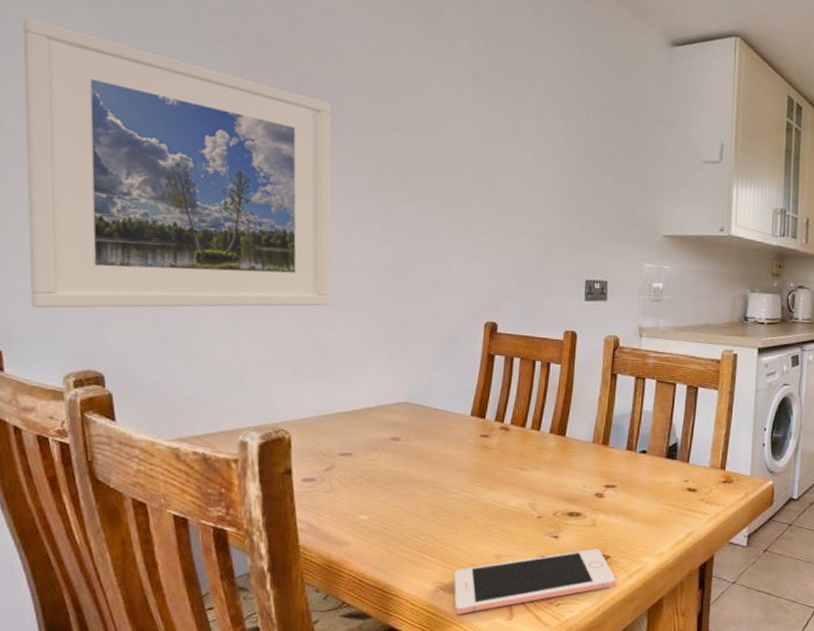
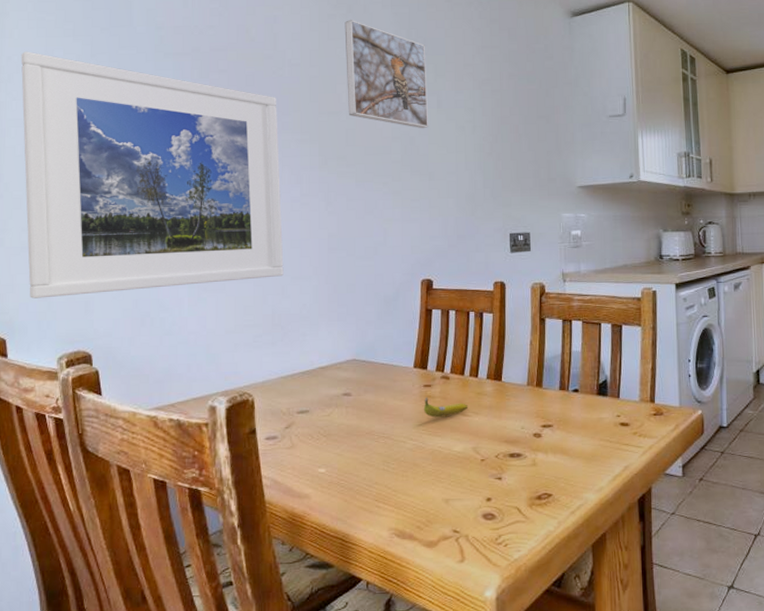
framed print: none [413,21,506,155] -> present [344,19,429,128]
cell phone: present [454,548,616,615] -> none [408,487,559,560]
fruit: none [478,447,528,470] -> present [423,397,469,418]

